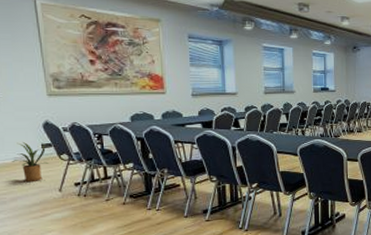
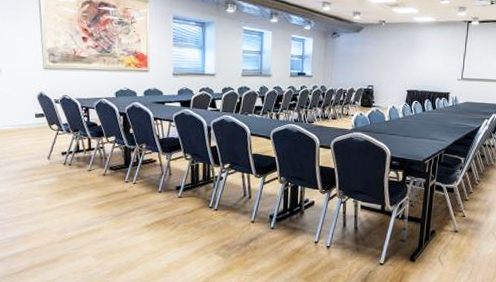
house plant: present [12,142,49,182] -> none [9,111,40,148]

